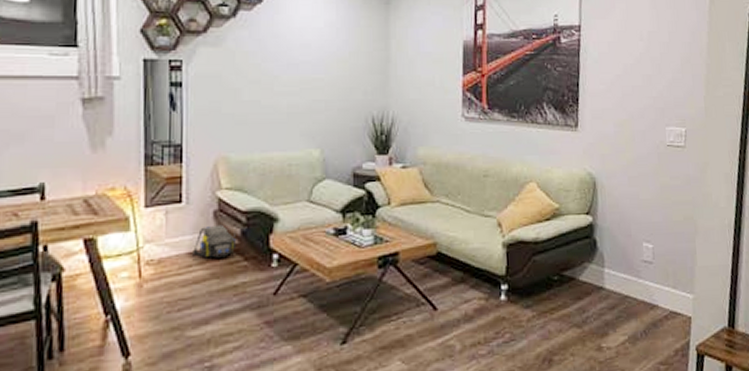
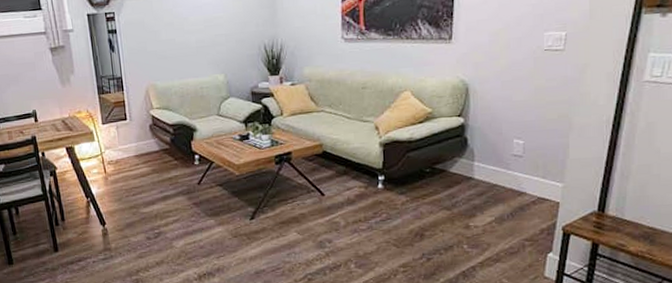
shoulder bag: present [192,224,237,258] -> none [138,134,169,159]

